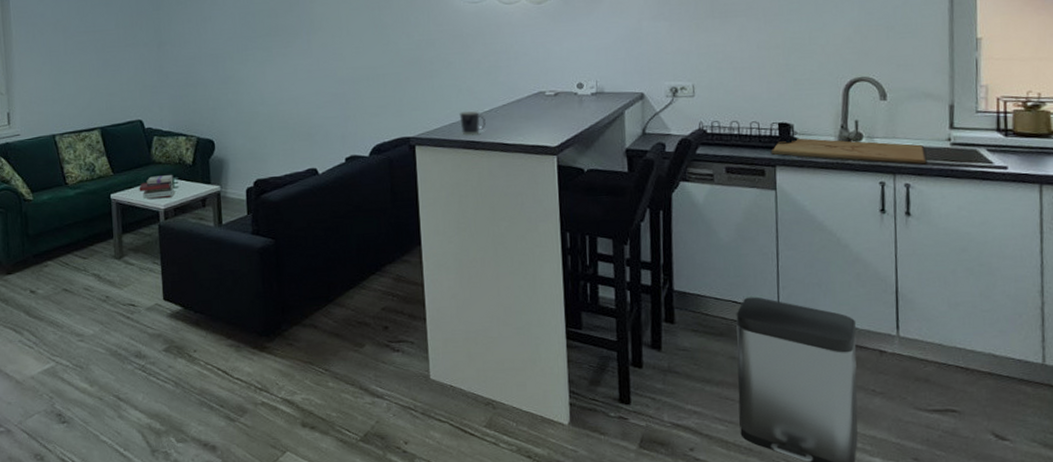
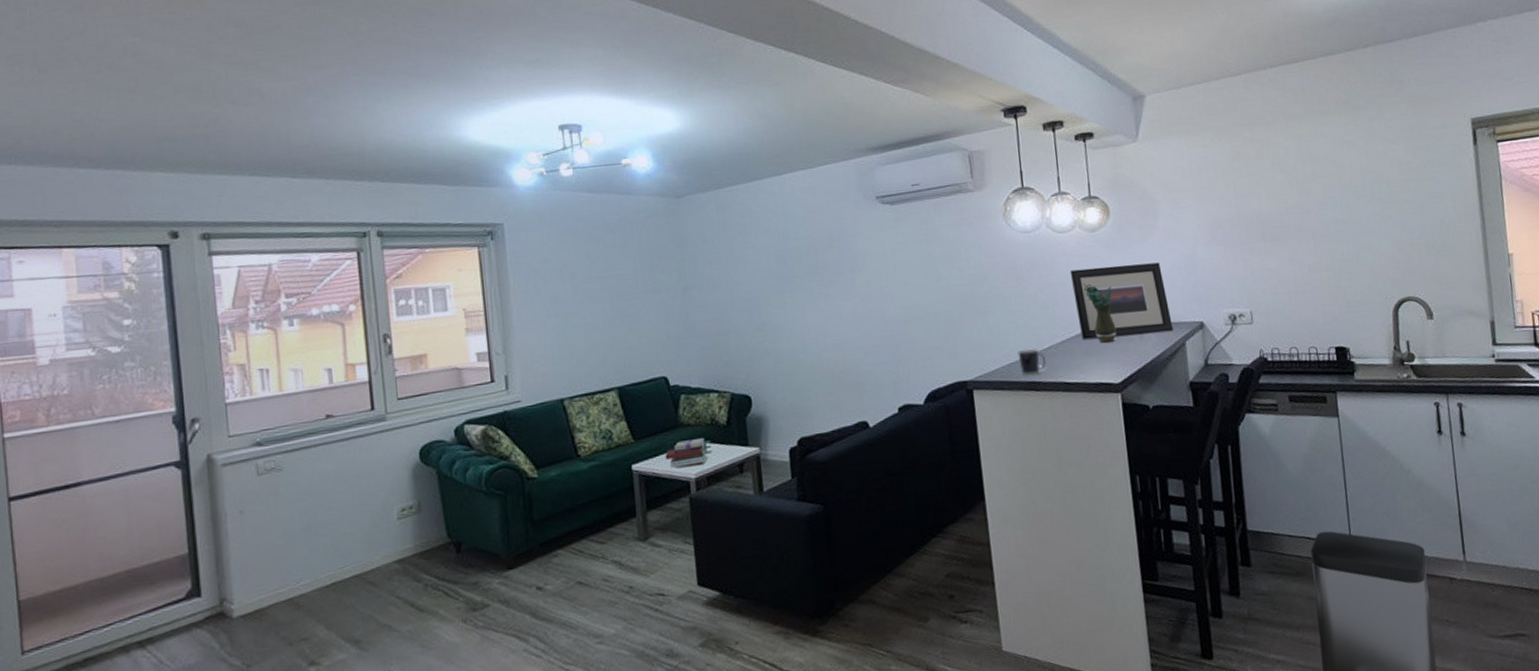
picture frame: none [514,35,613,105] -> present [1070,262,1173,340]
vase: none [526,52,557,109] -> present [1083,284,1117,343]
cutting board: present [770,138,927,166] -> none [1330,361,1476,384]

